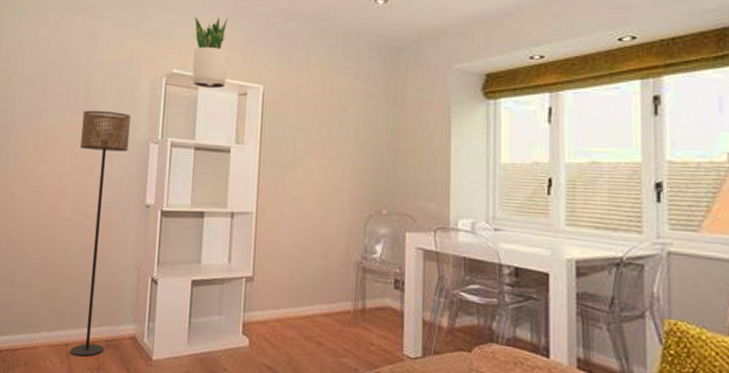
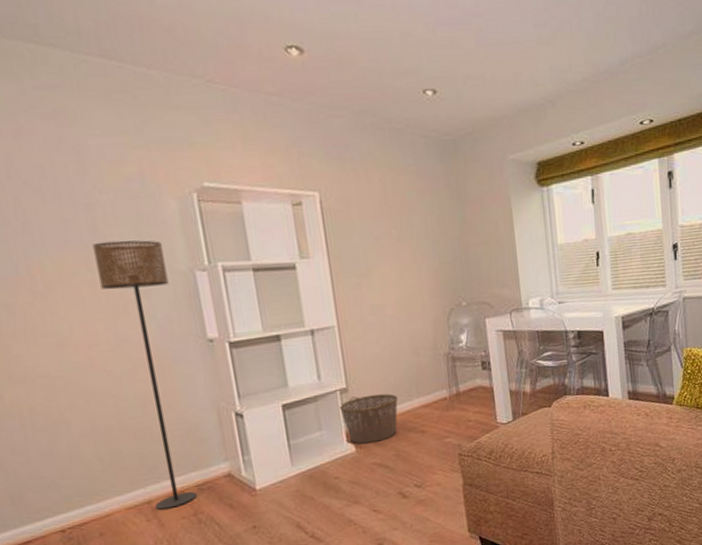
planter: present [192,17,229,88] -> none [217,116,275,201]
basket: none [242,287,301,342] -> present [339,393,399,444]

